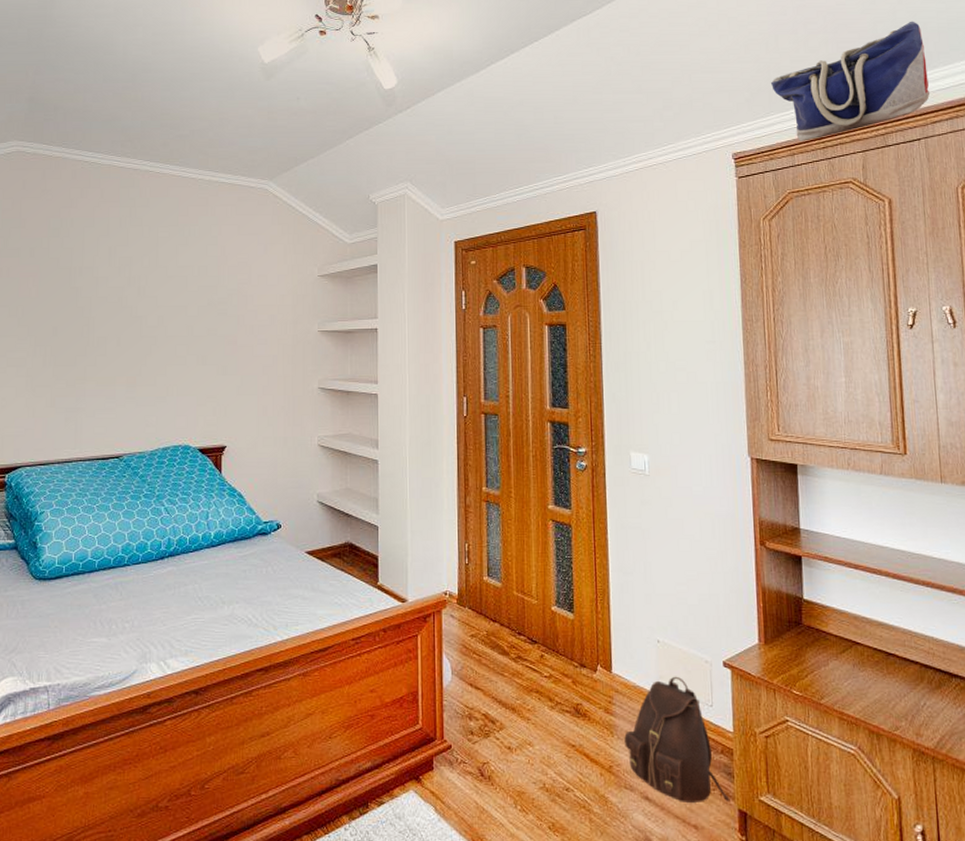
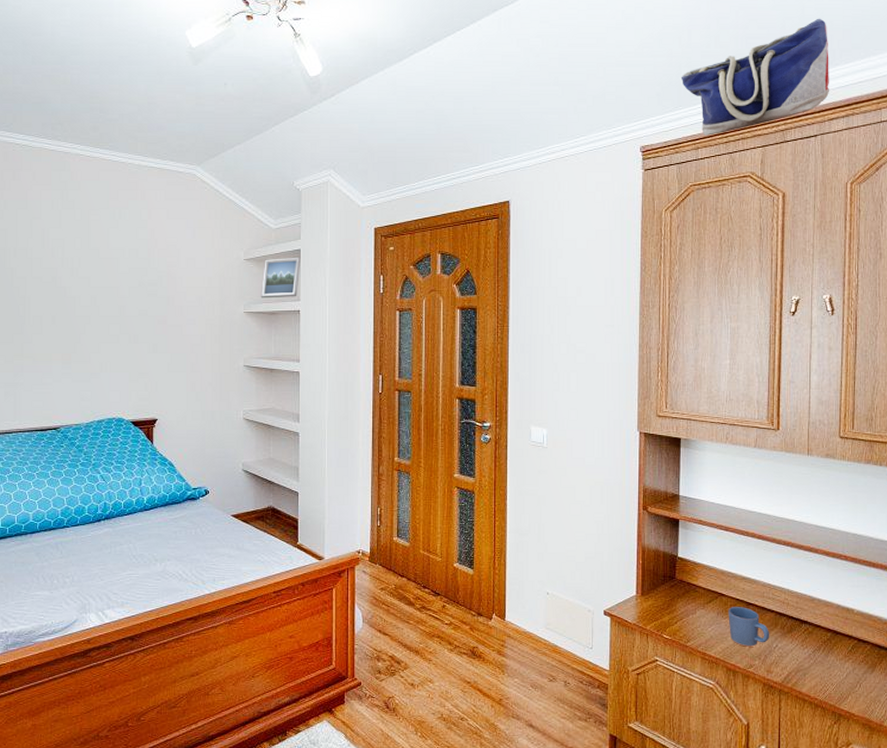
picture frame: none [335,272,378,316] -> present [260,257,301,298]
backpack: present [624,676,730,802] -> none [514,623,603,729]
mug: none [865,656,916,705] -> present [728,606,770,647]

